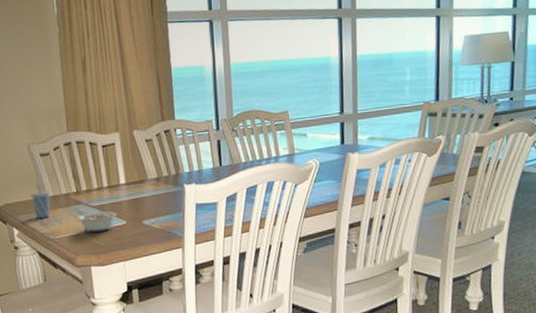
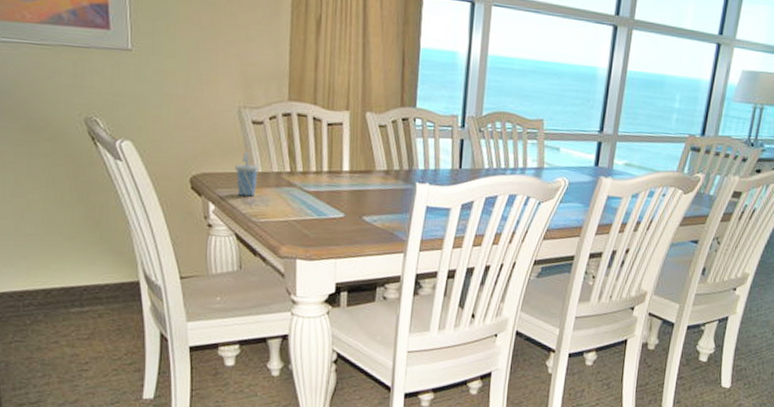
legume: present [76,211,117,232] -> none [286,194,335,222]

